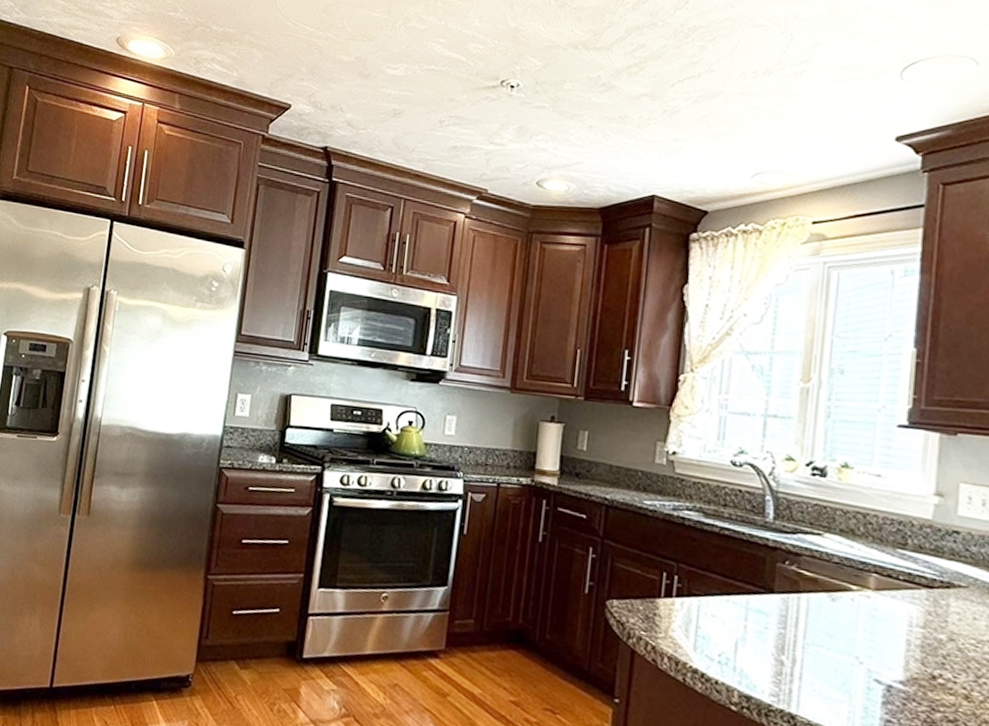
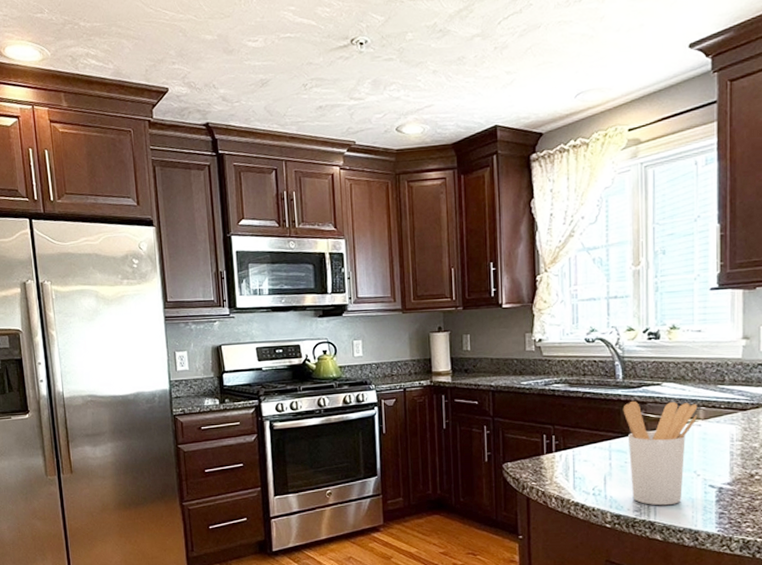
utensil holder: none [769,549,868,697] -> present [623,400,698,506]

